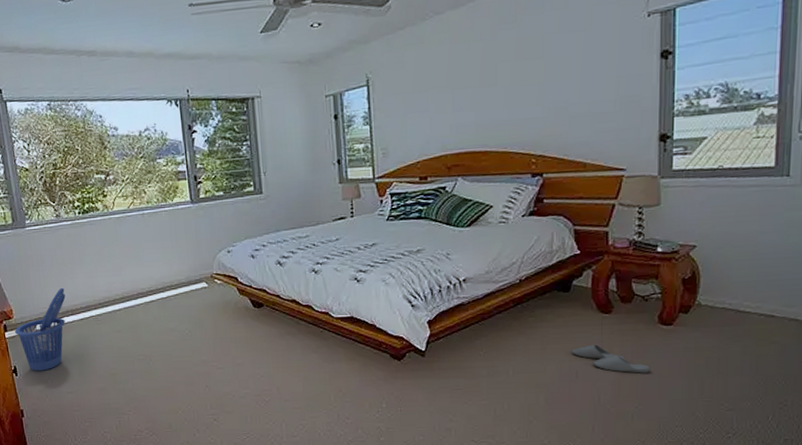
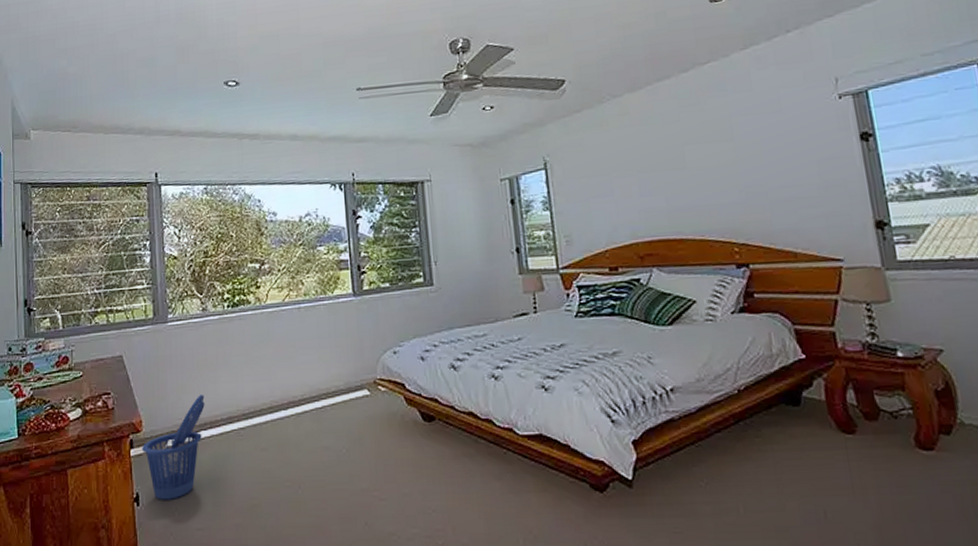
slippers: present [571,344,651,373] -> none [814,474,918,514]

